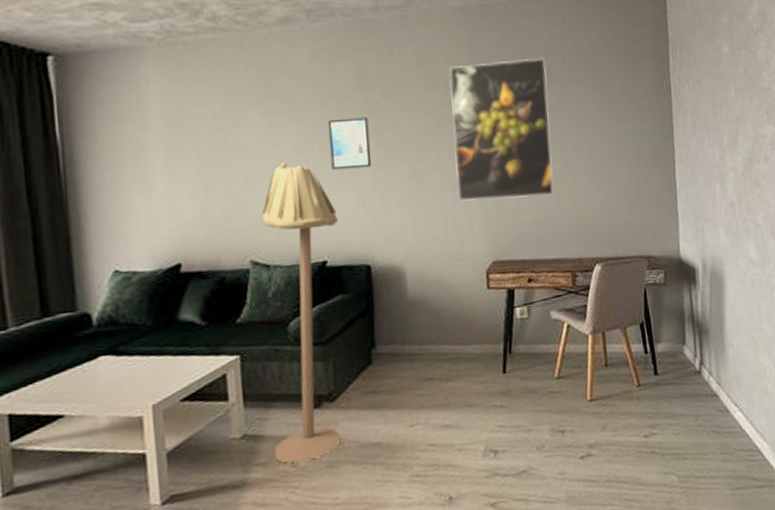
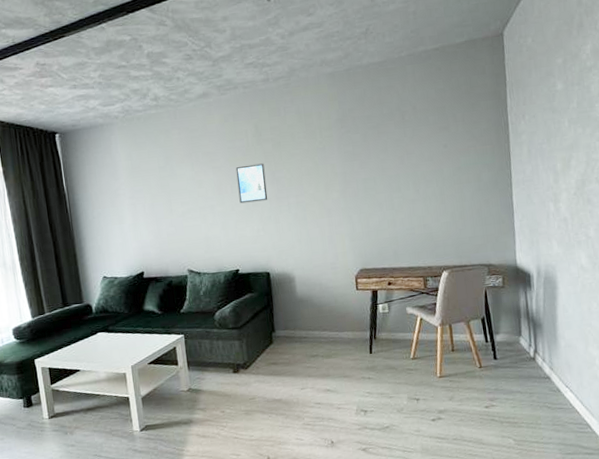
floor lamp: present [262,162,341,464] -> none [194,199,253,410]
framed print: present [449,57,554,201] -> none [323,107,408,224]

